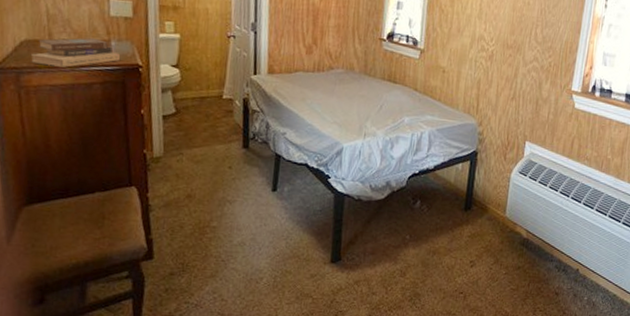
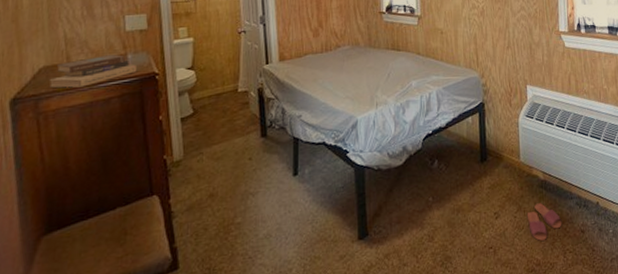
slippers: none [502,259,538,295] -> present [526,203,562,241]

